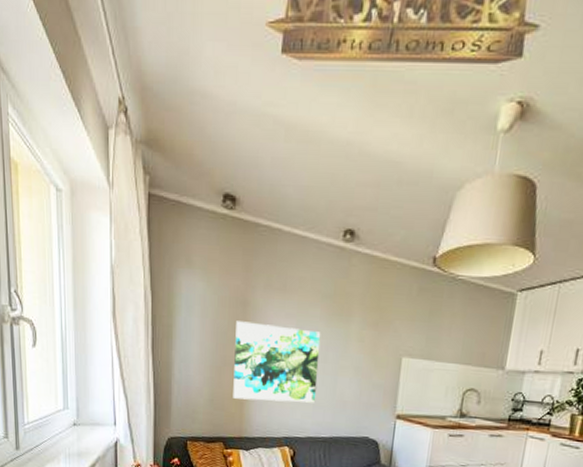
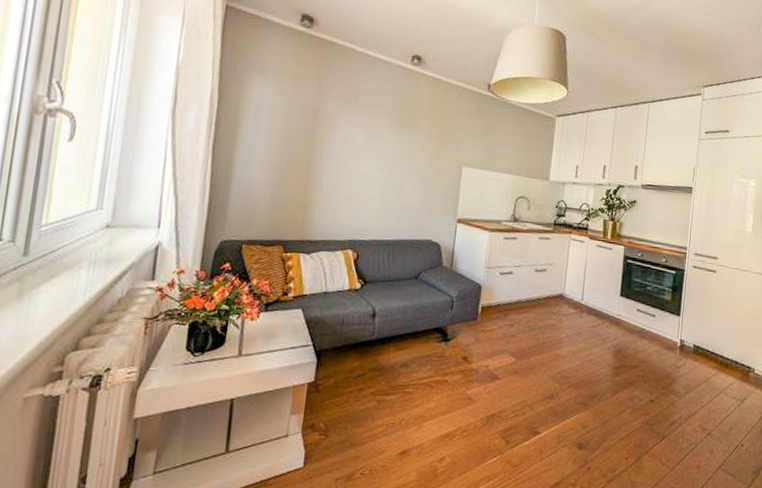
wall art: present [233,321,321,403] -> none [297,126,389,207]

